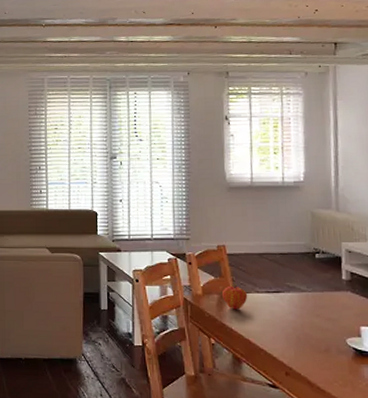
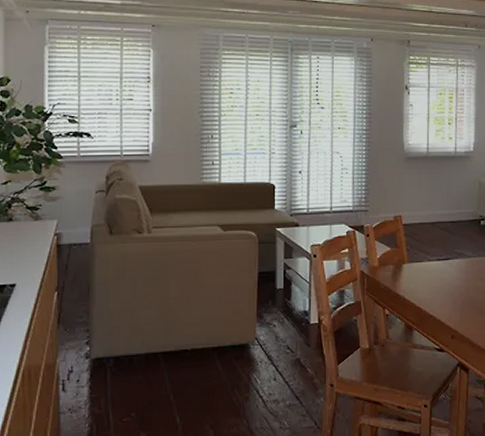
fruit: present [221,284,248,310] -> none [396,254,421,279]

